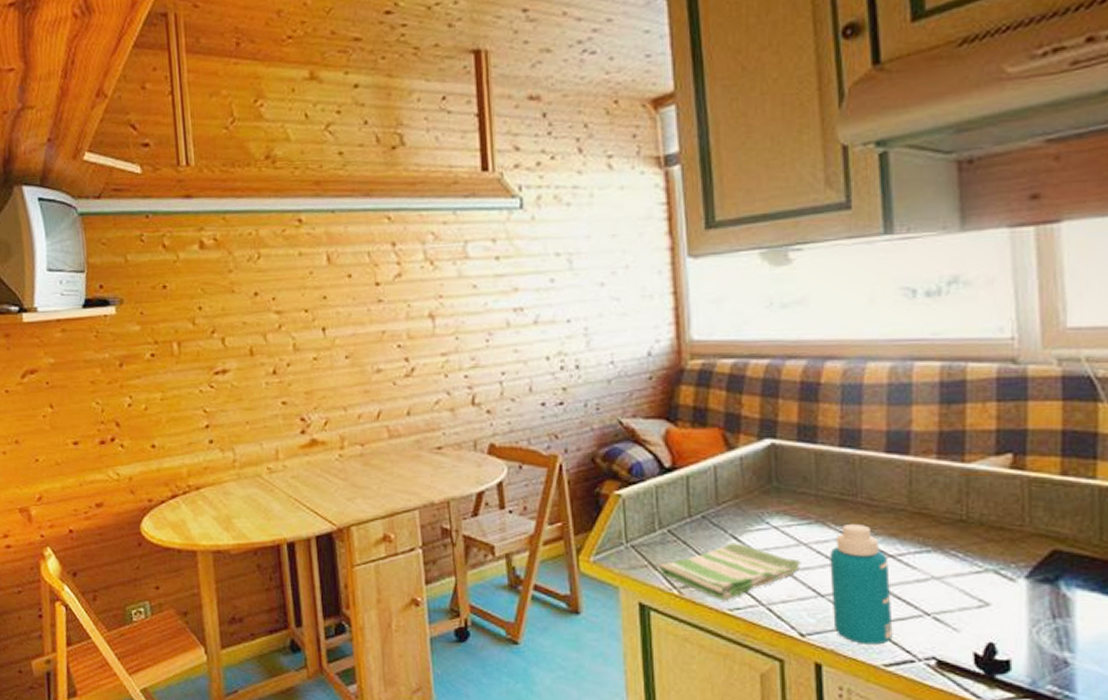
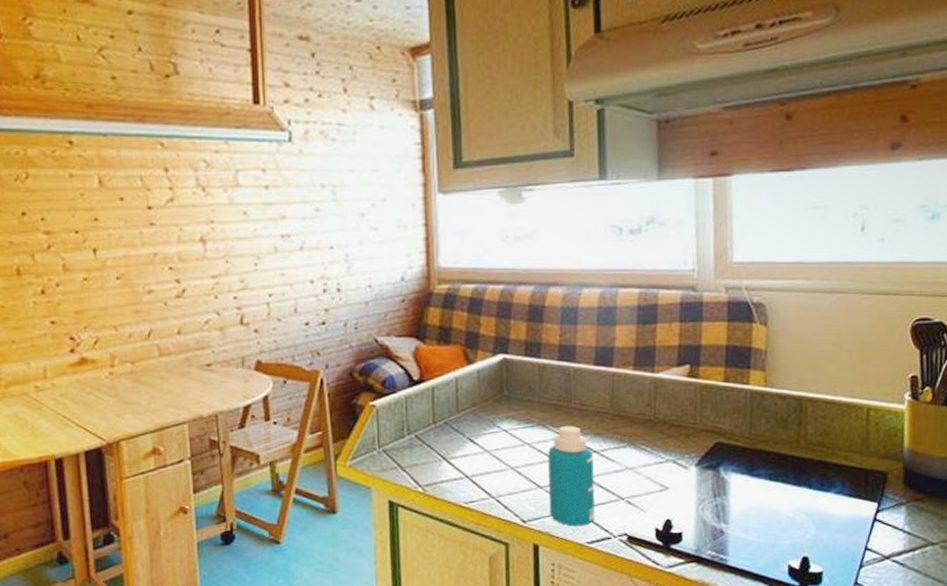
dish towel: present [657,543,802,601] -> none [405,445,525,495]

